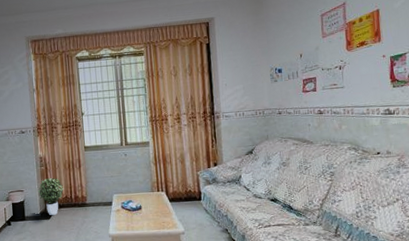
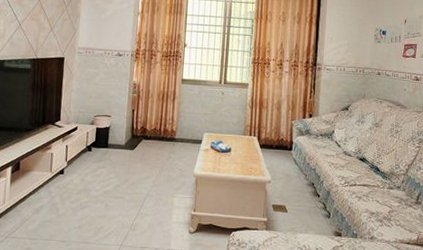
potted plant: present [38,177,64,216] -> none [126,106,154,147]

